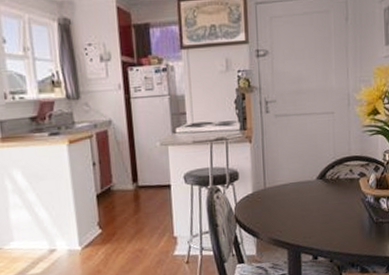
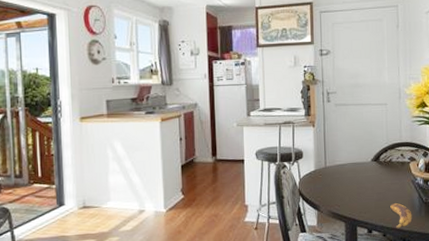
banana: none [338,225,362,253] -> present [390,203,412,229]

